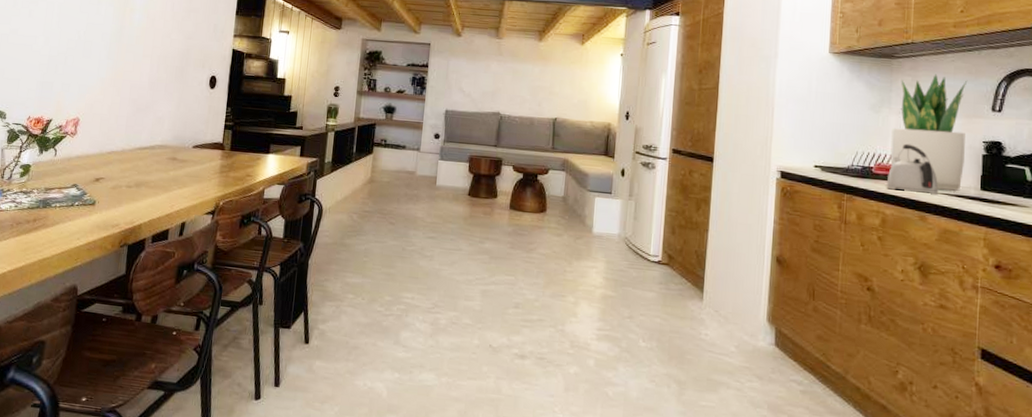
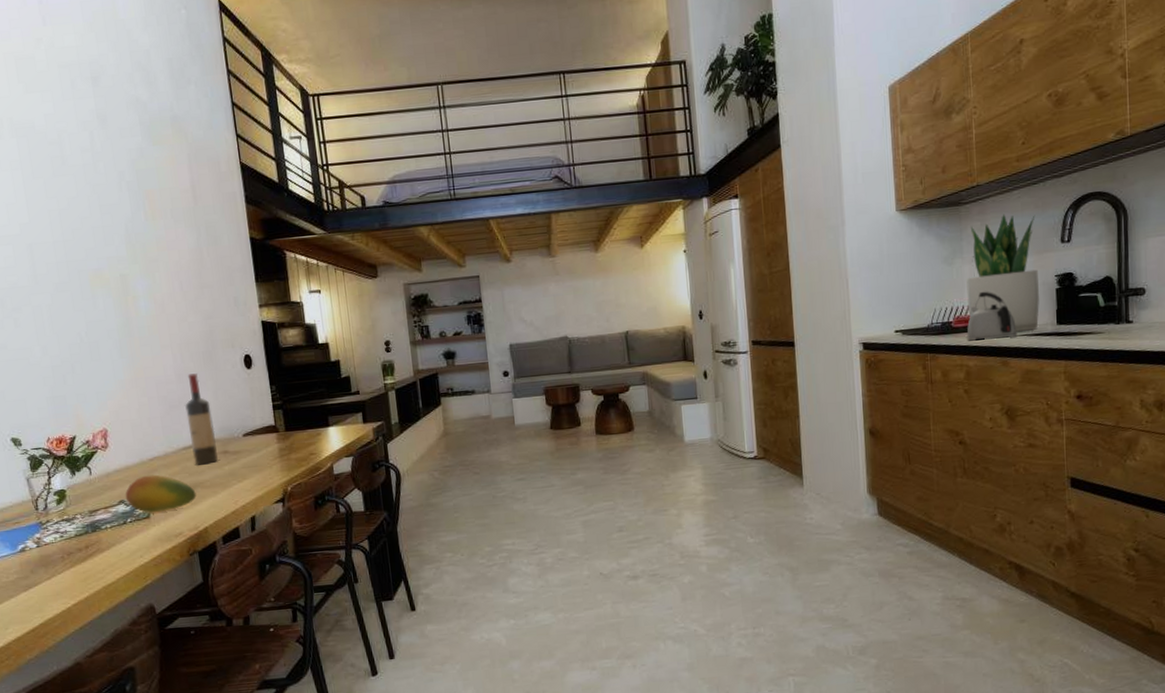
fruit: none [79,166,140,202] -> present [125,474,197,513]
wine bottle: none [145,84,172,167] -> present [184,373,219,465]

